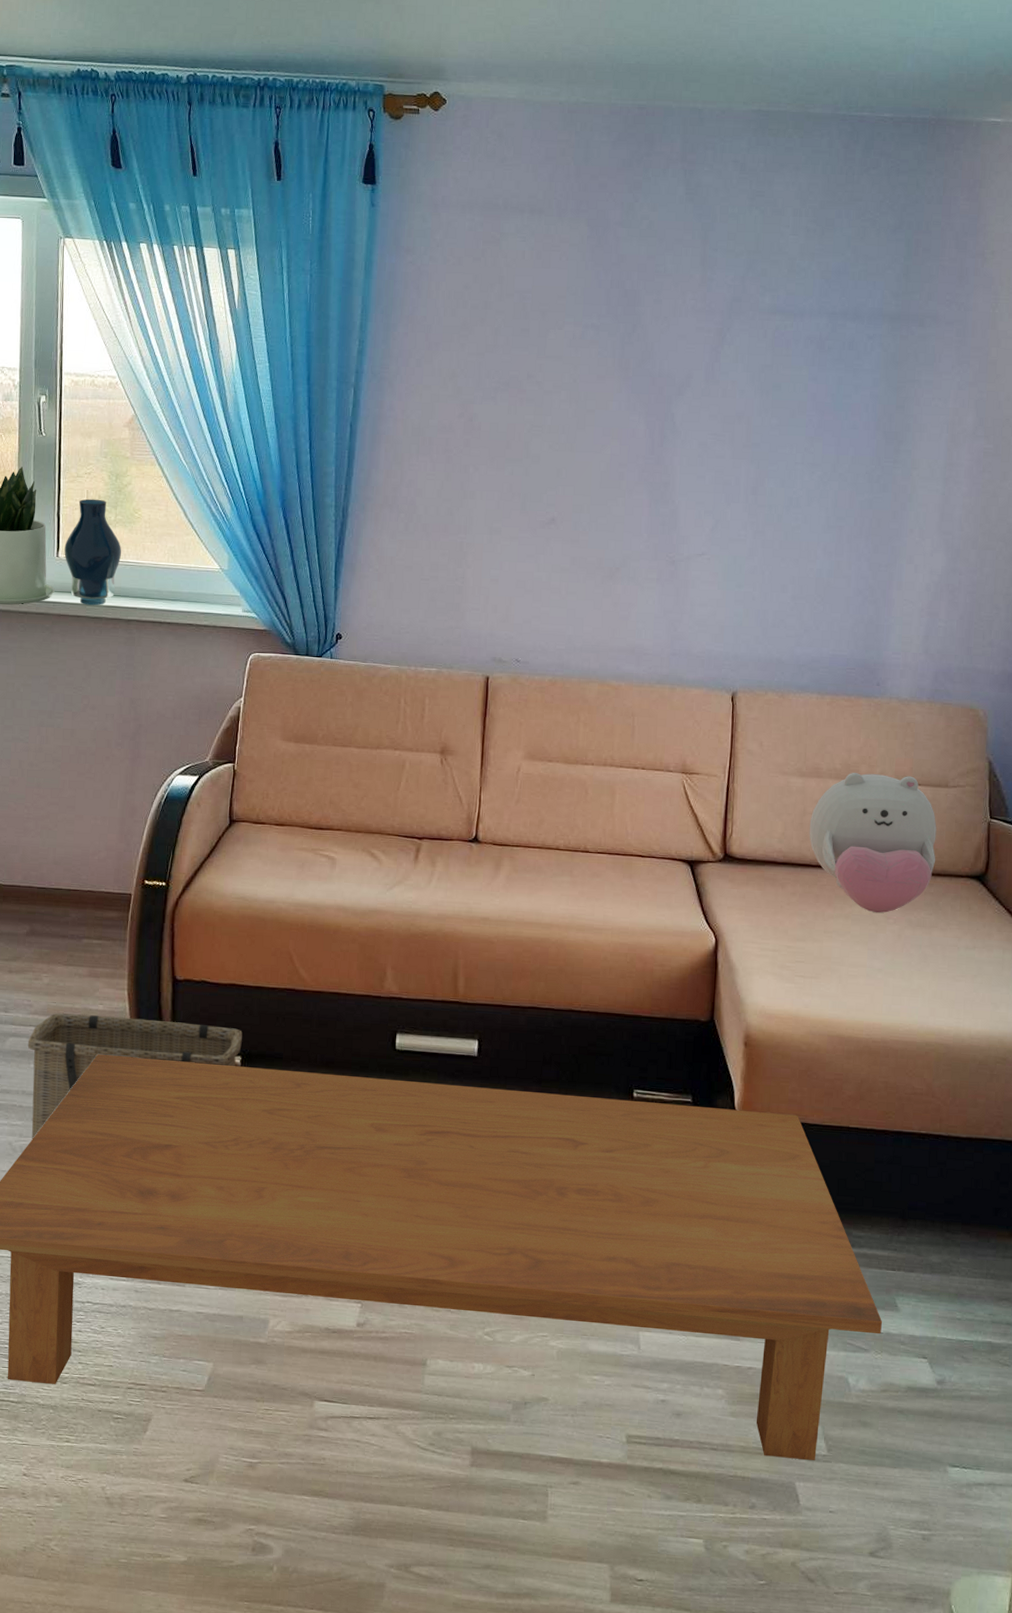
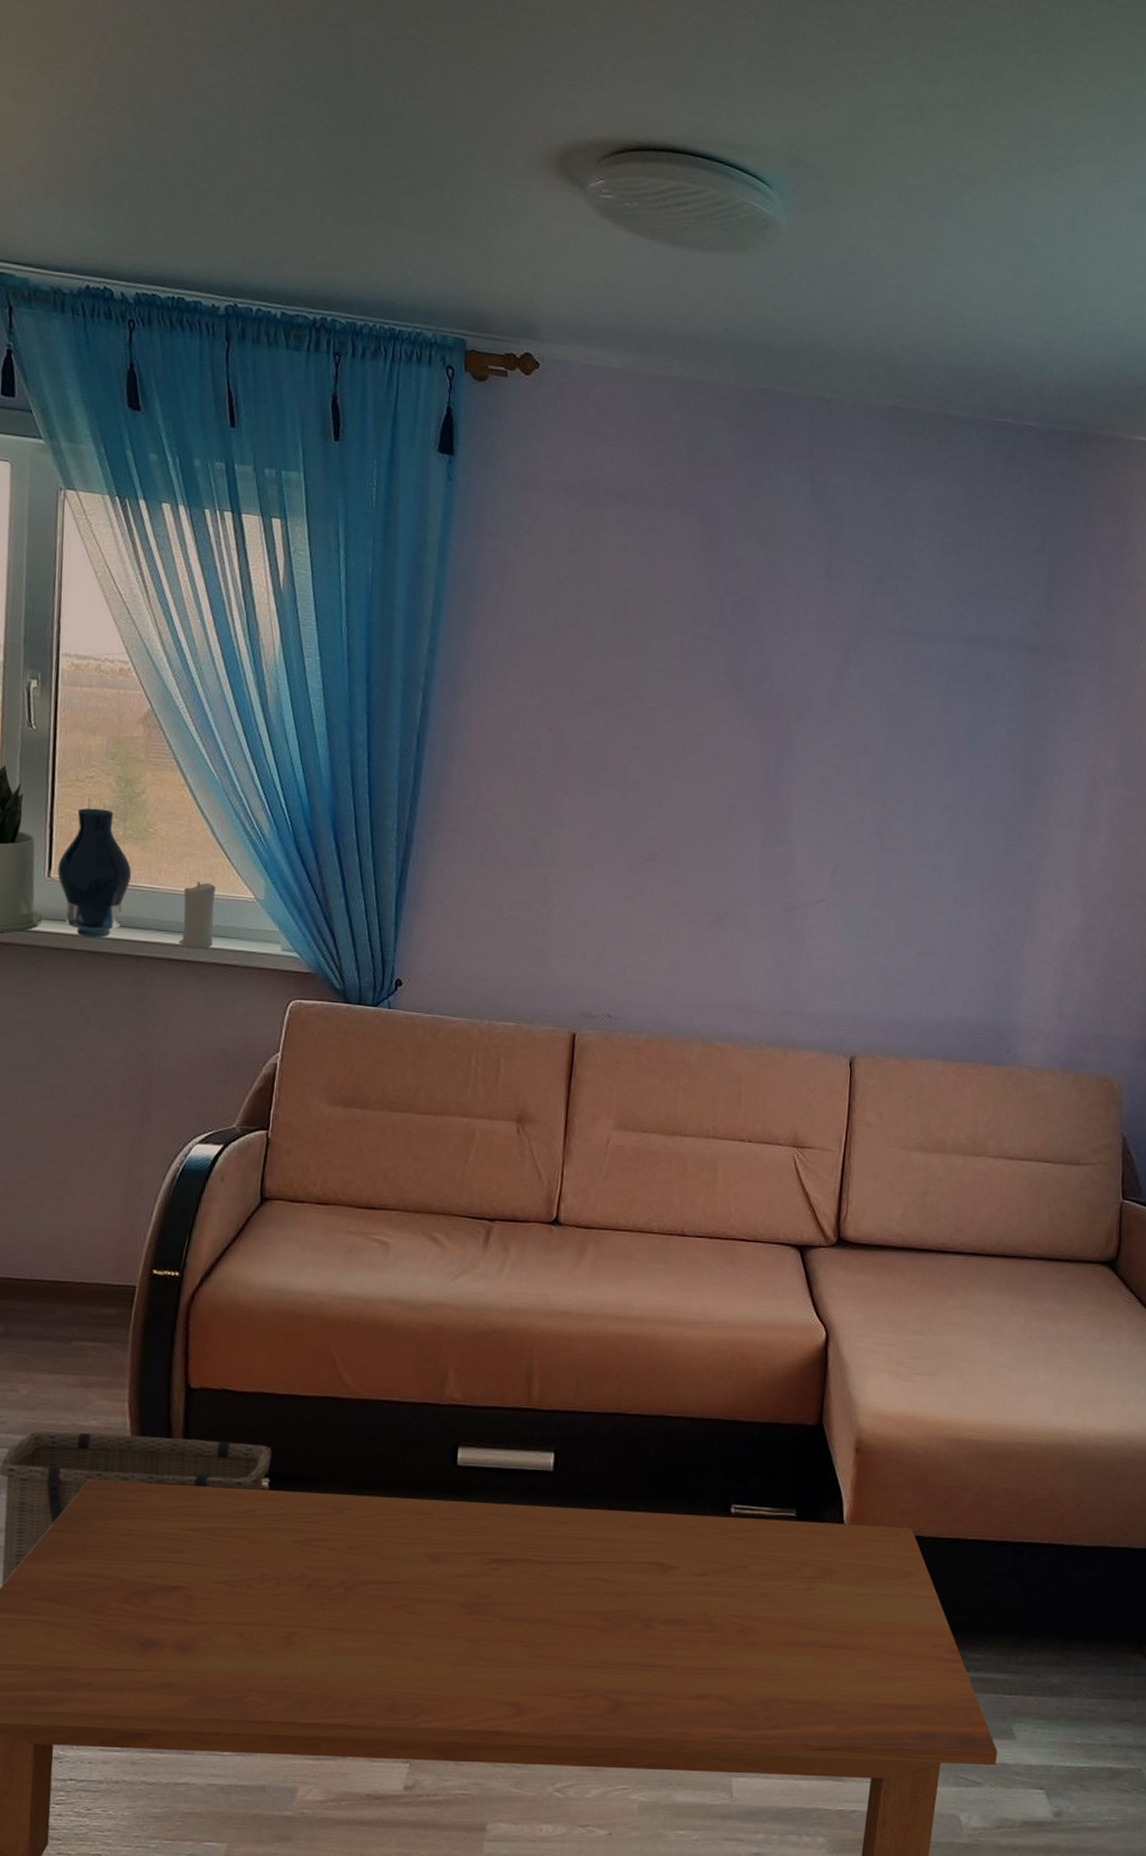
candle: none [159,556,188,612] -> present [178,881,216,949]
plush toy: present [809,773,937,913] -> none [930,1148,1067,1303]

